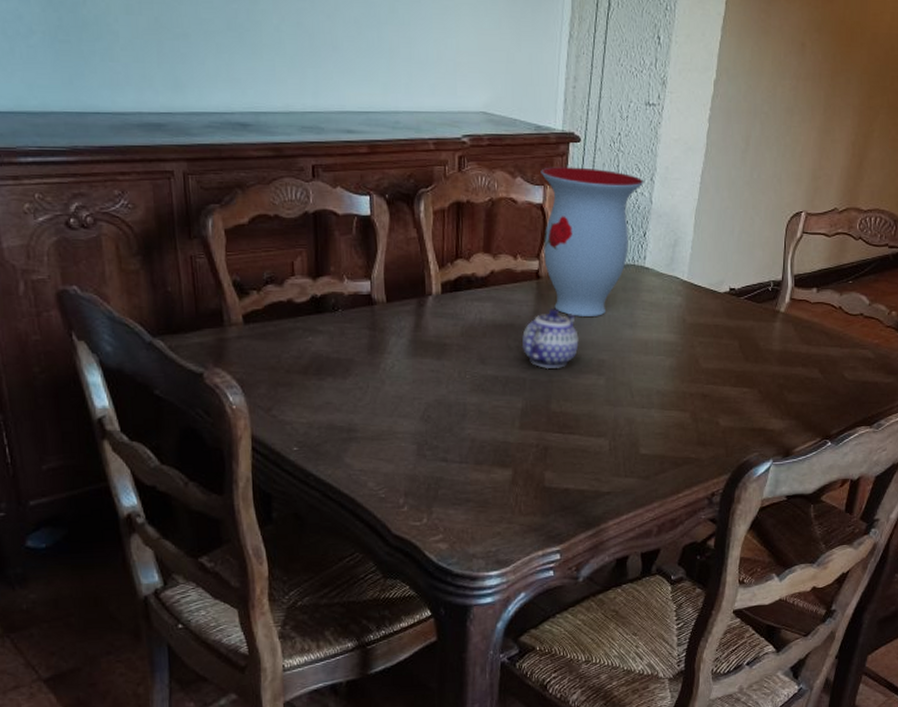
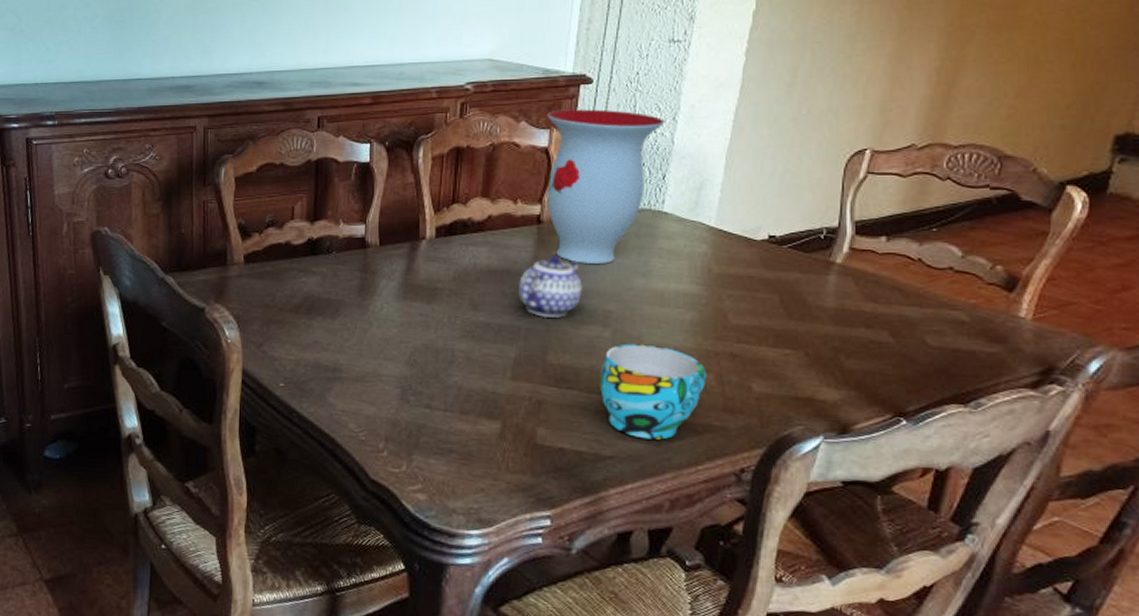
cup: none [596,389,684,474] -> present [599,343,707,440]

